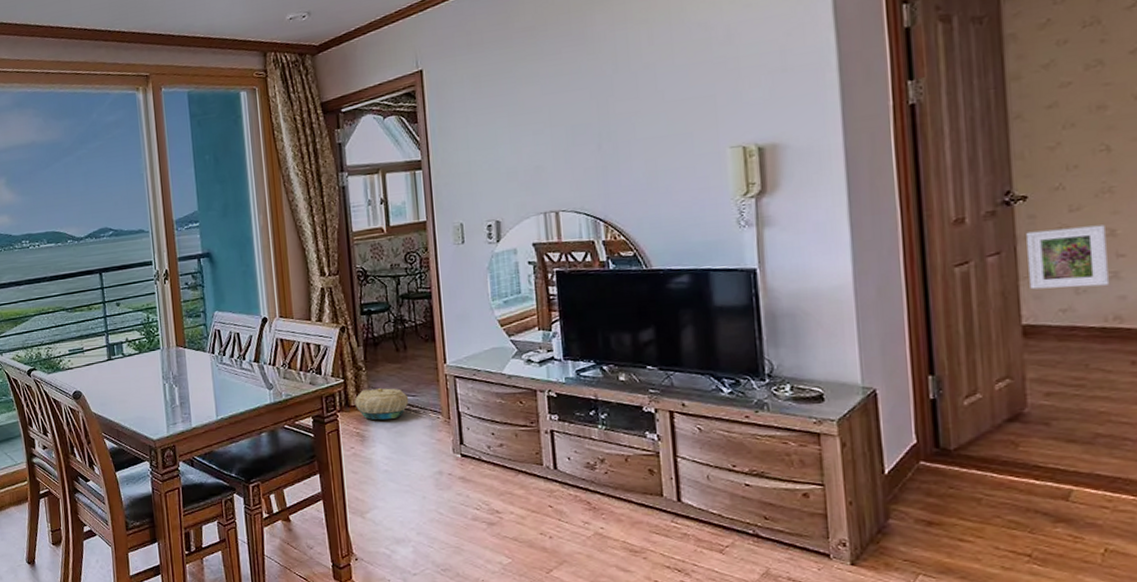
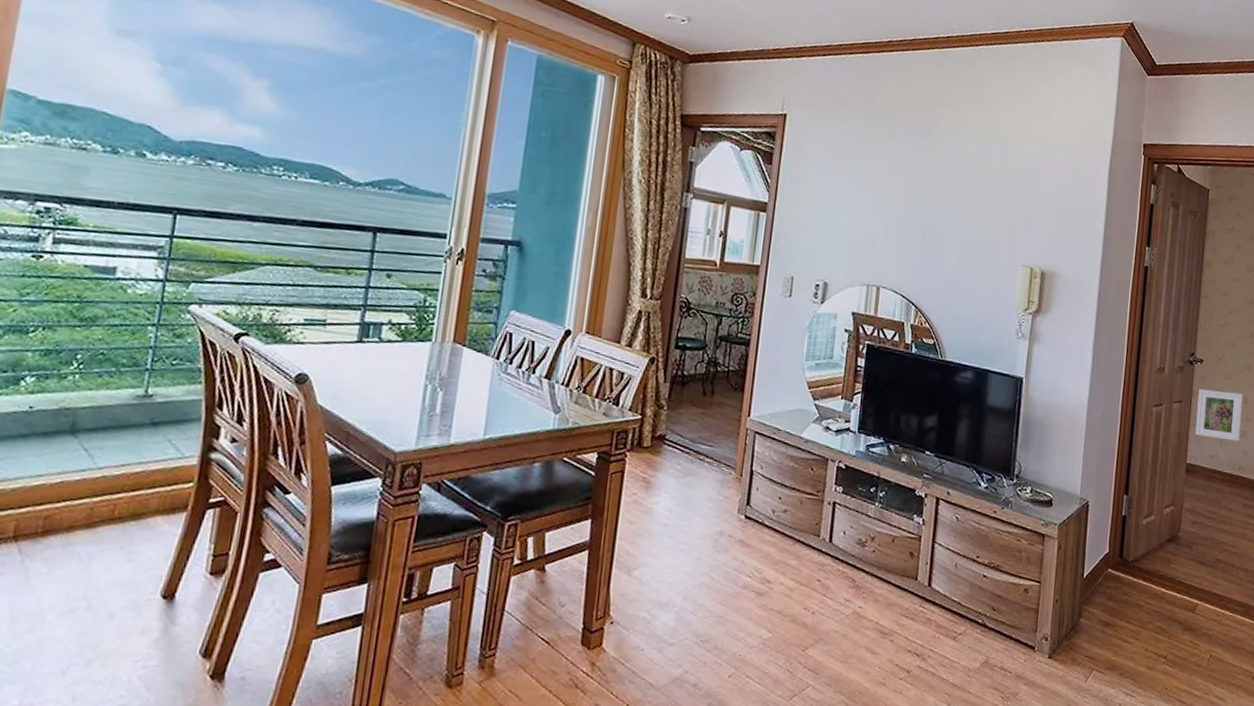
basket: present [354,387,409,421] -> none [647,431,706,468]

